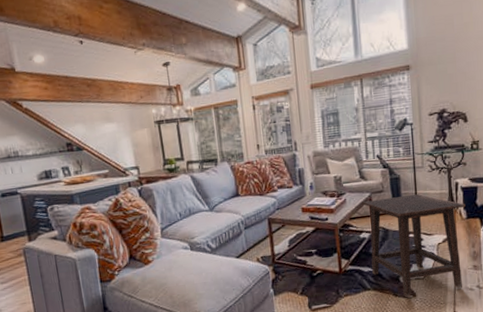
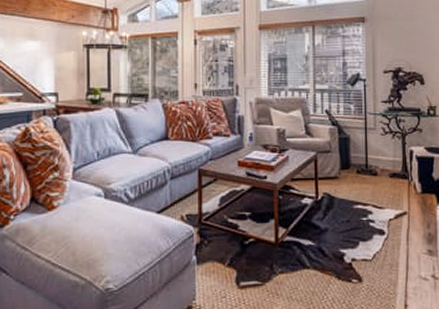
side table: present [362,194,465,298] -> none [306,158,420,283]

